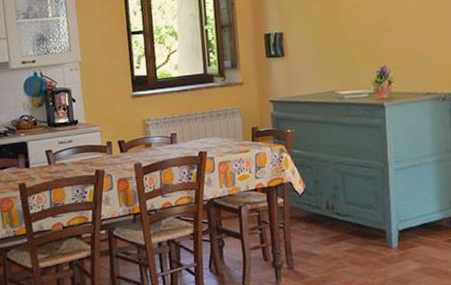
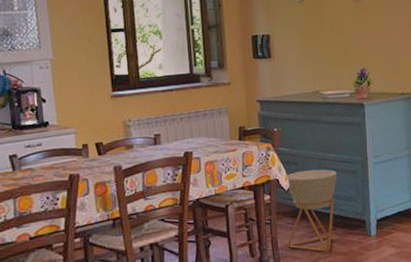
planter: none [300,173,355,261] -> present [286,169,338,252]

